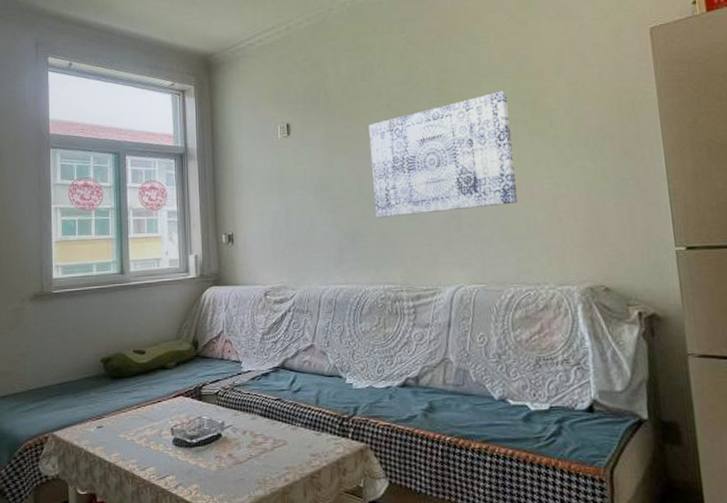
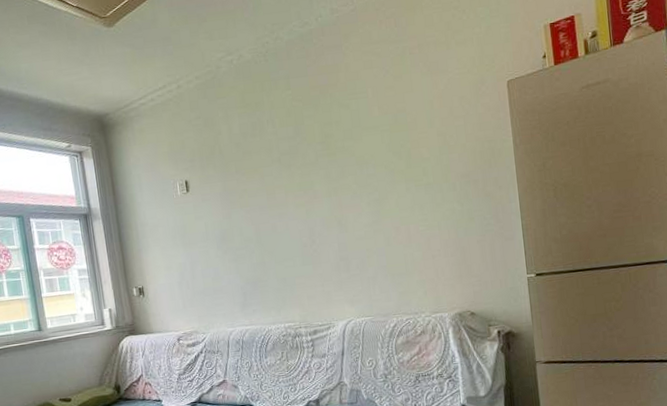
wall art: present [369,91,517,218] -> none [262,143,397,265]

